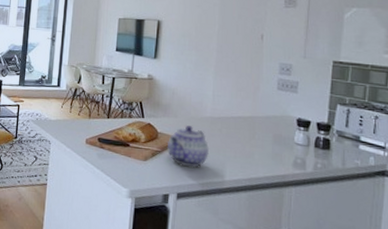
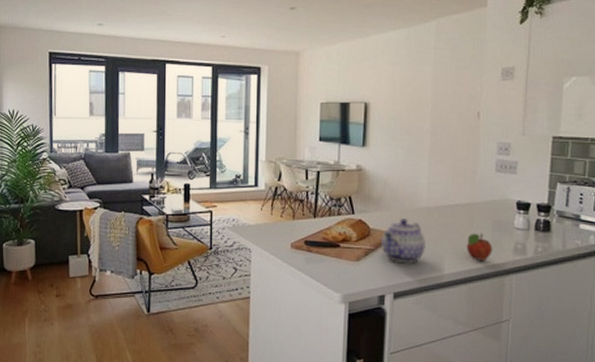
fruit: none [247,145,273,172] -> present [466,233,493,261]

